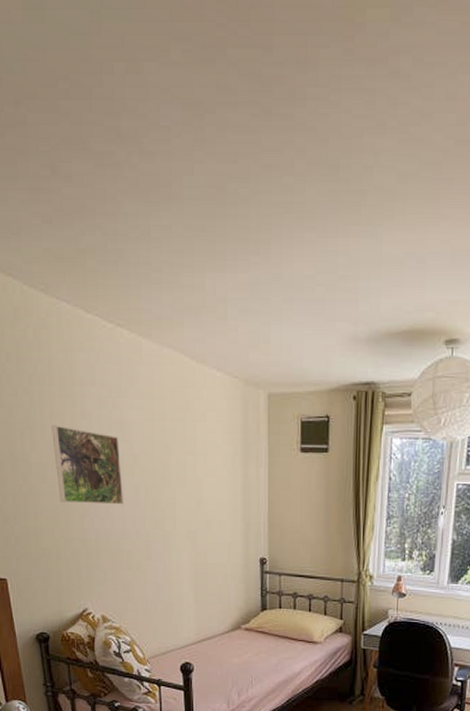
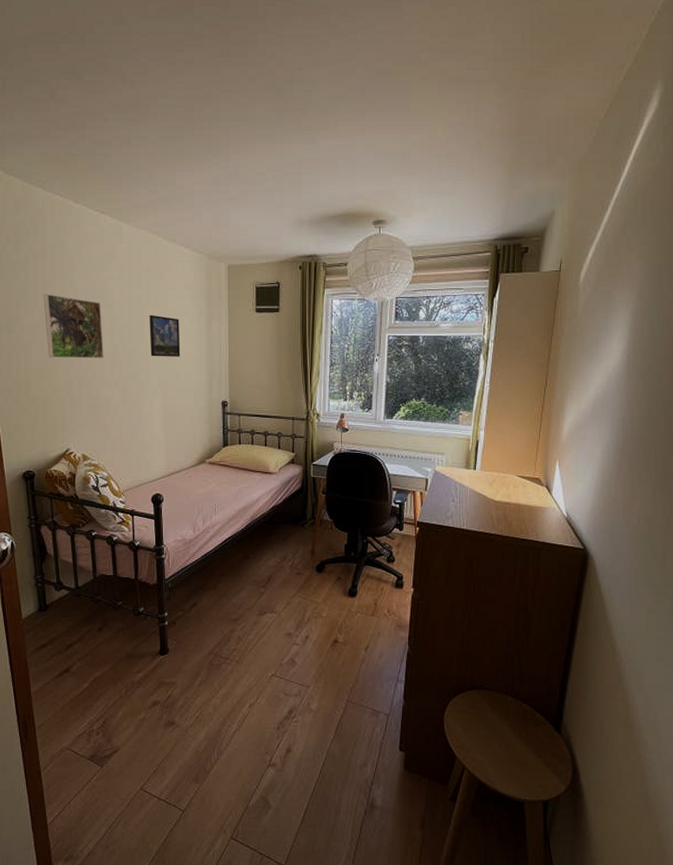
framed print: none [175,452,212,505] -> present [149,314,180,357]

